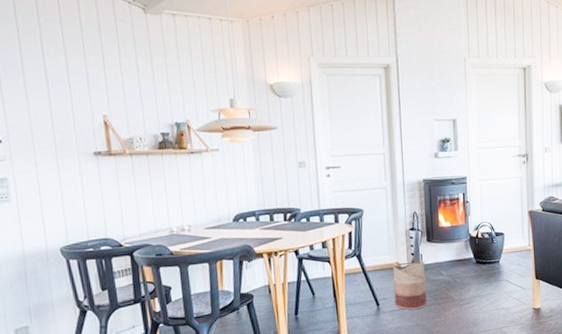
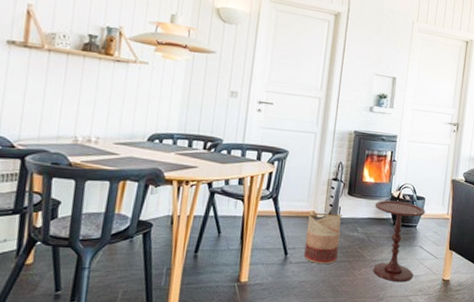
side table: none [455,240,506,317] -> present [373,200,425,283]

